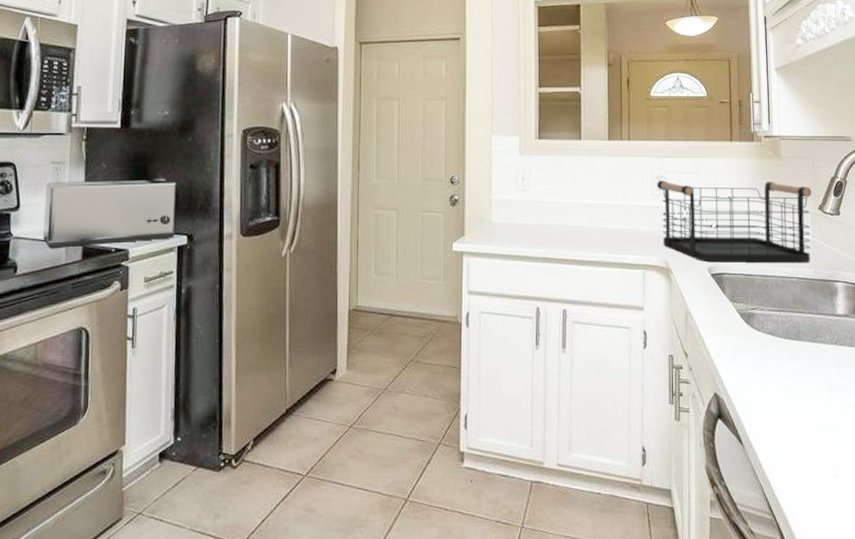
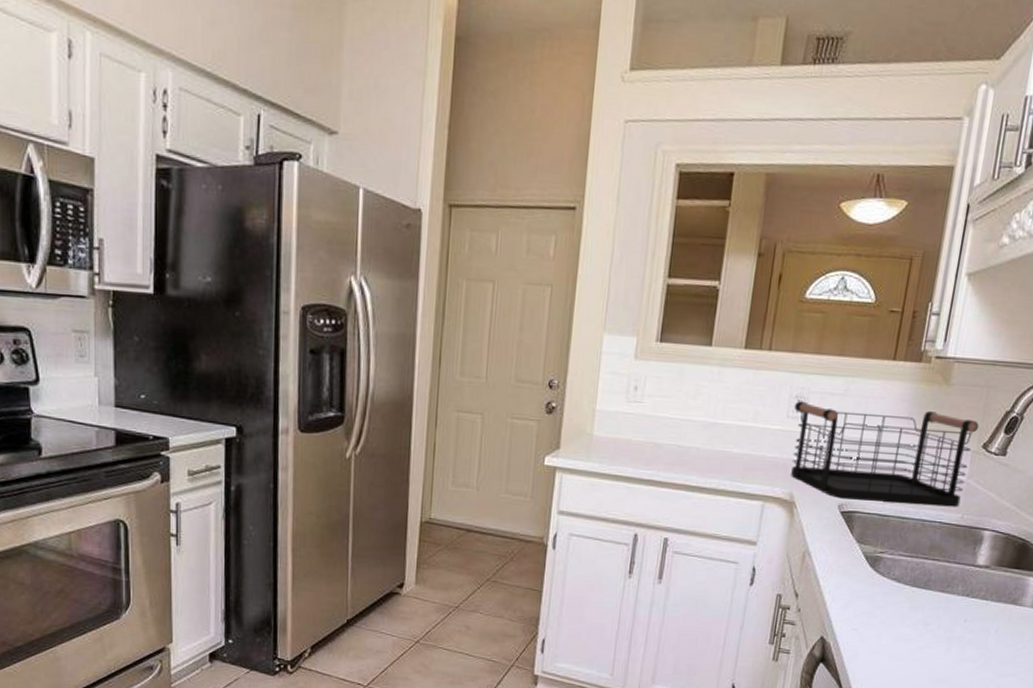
toaster: present [43,178,178,248] -> none [68,353,225,431]

